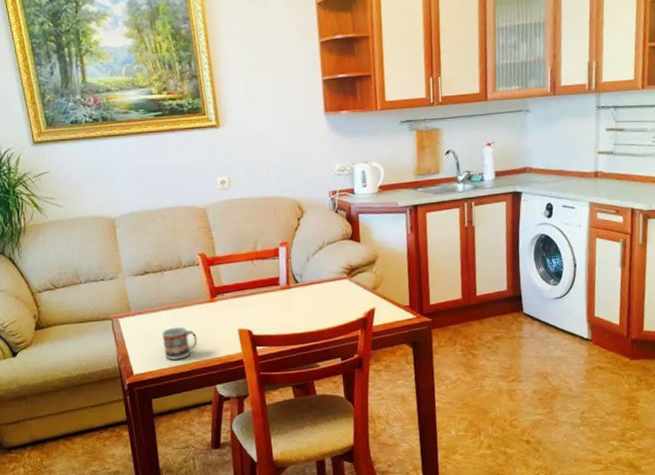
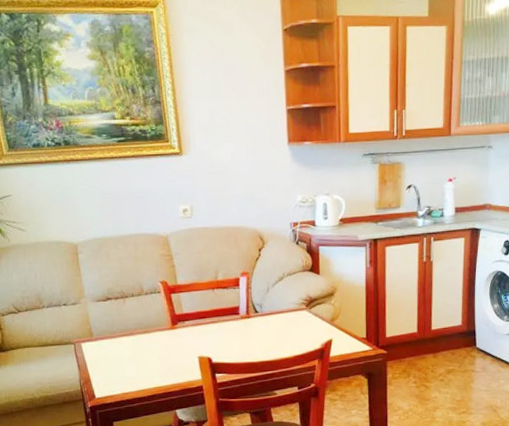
cup: present [161,326,198,360] -> none [123,352,159,385]

